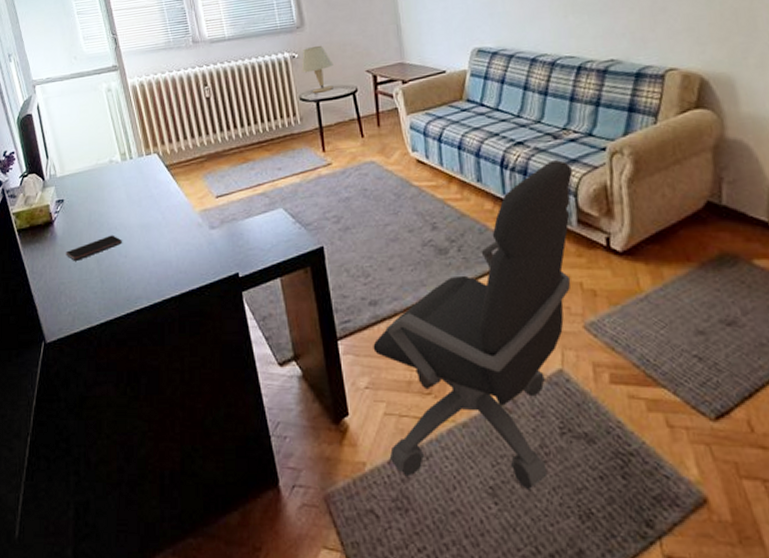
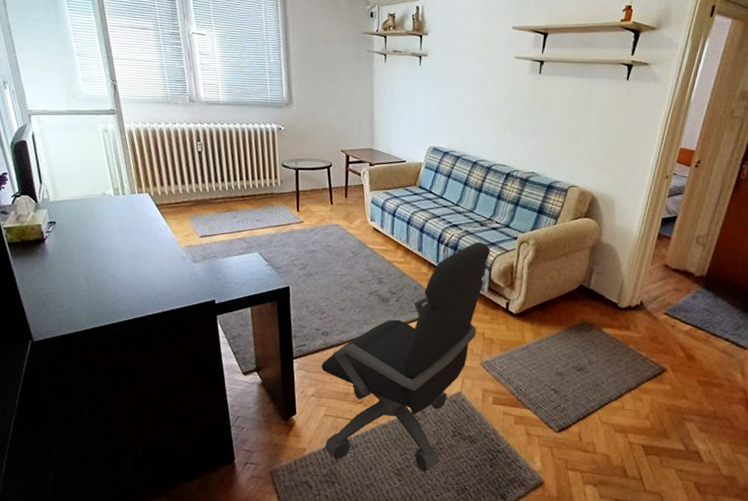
phone: present [66,235,122,261] -> none [56,257,111,276]
table lamp: present [301,45,334,93] -> none [286,122,314,163]

